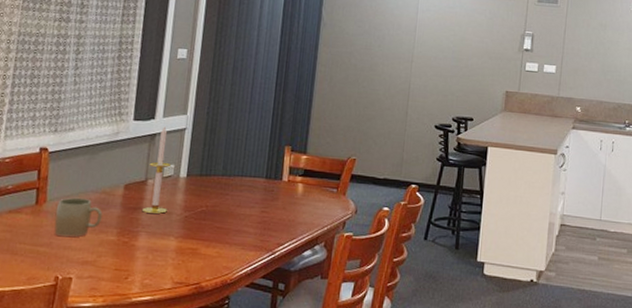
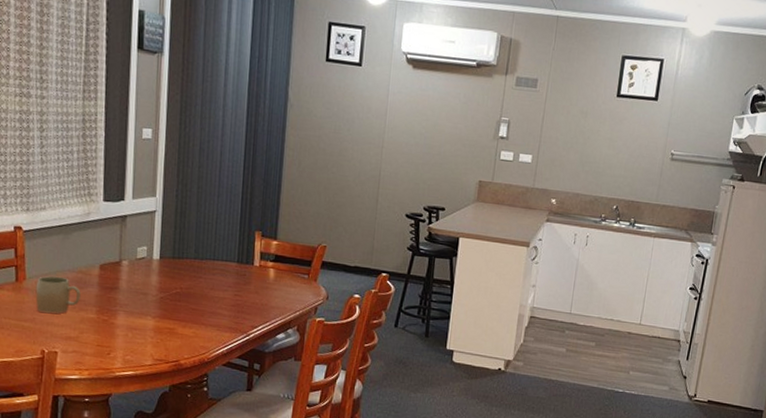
candle: present [141,126,170,214] -> none [118,208,143,294]

